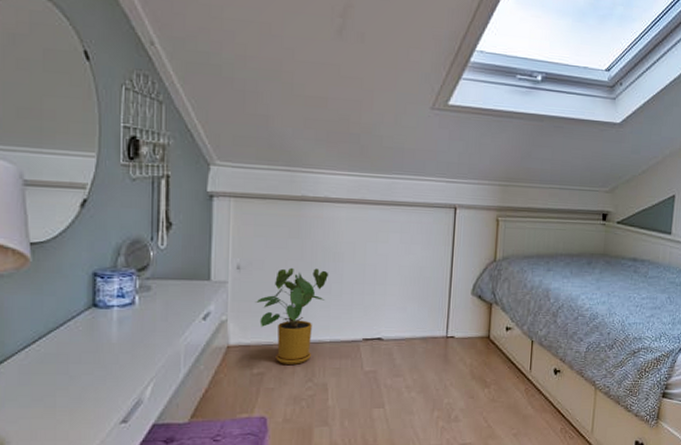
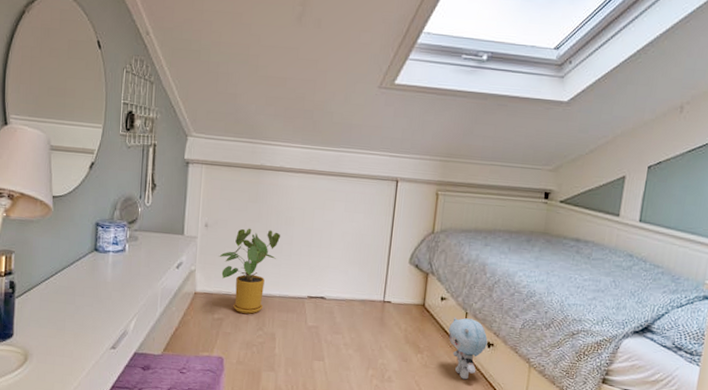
plush toy: none [514,346,554,410] -> present [448,317,488,380]

